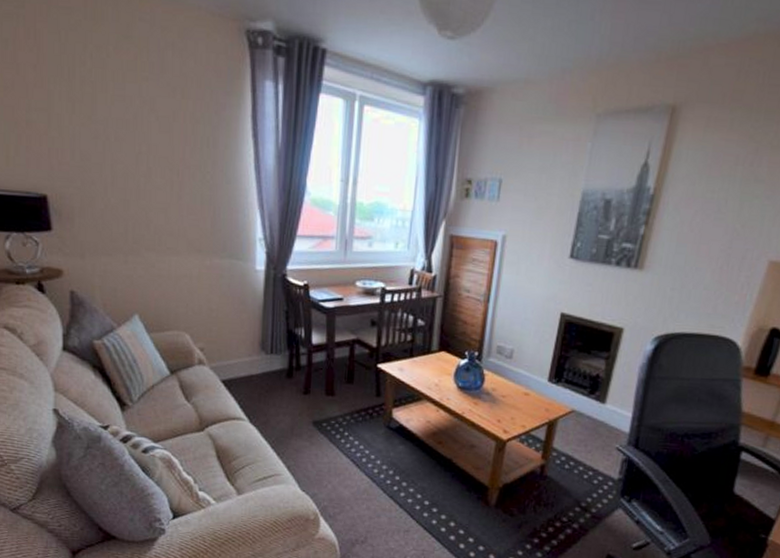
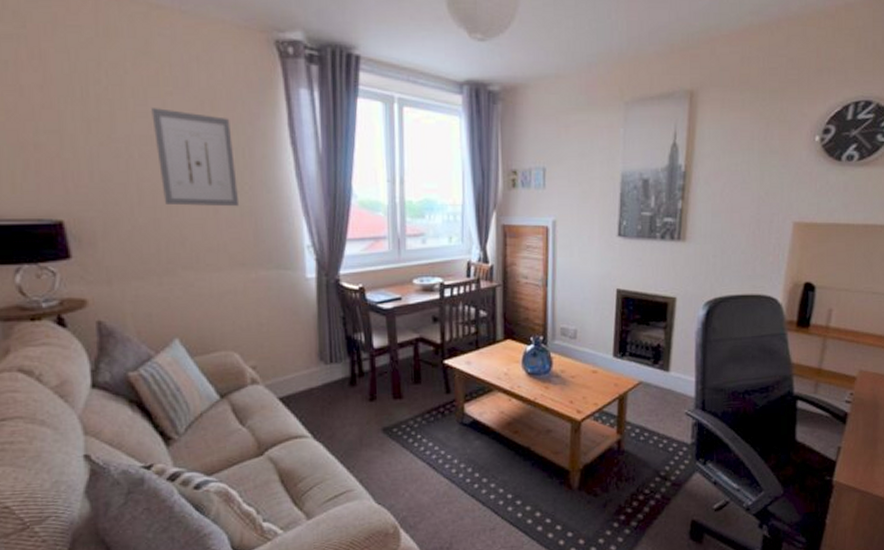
wall art: none [128,92,201,195] -> present [151,108,240,207]

